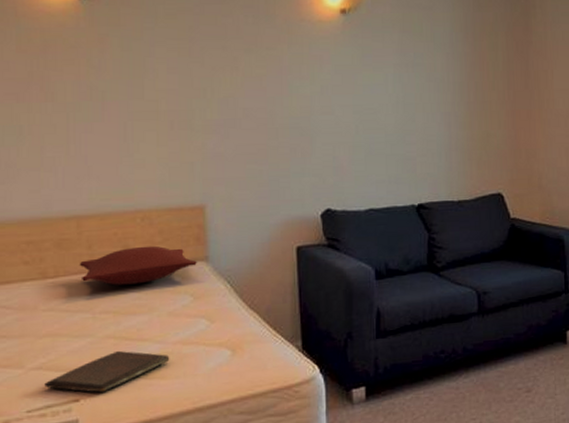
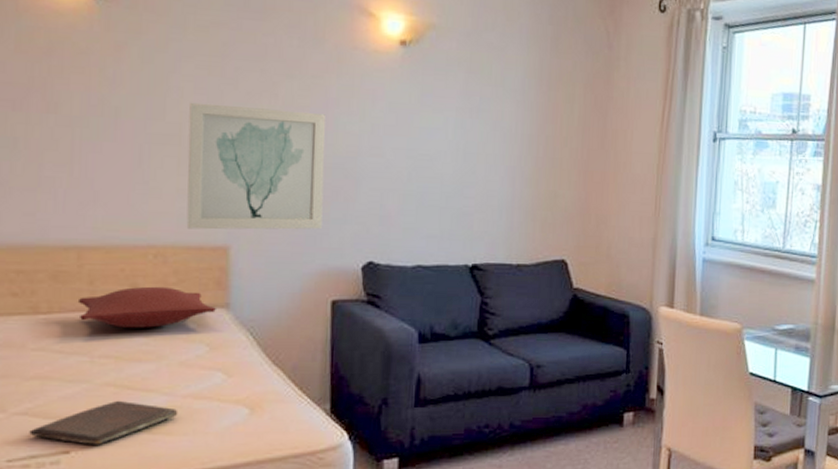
wall art: none [164,80,284,193] -> present [186,102,326,230]

